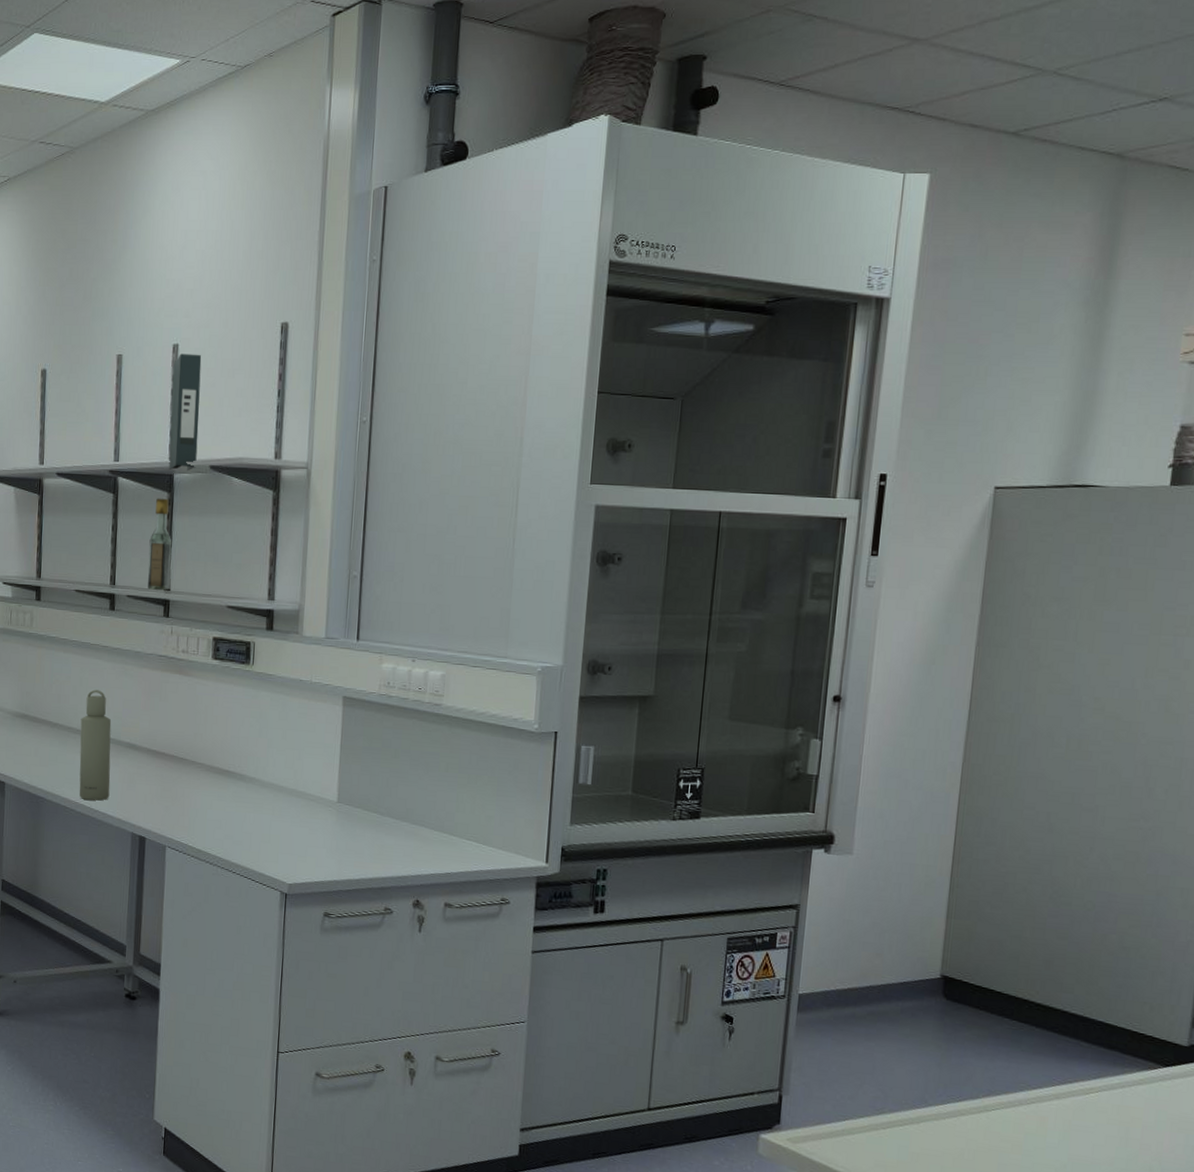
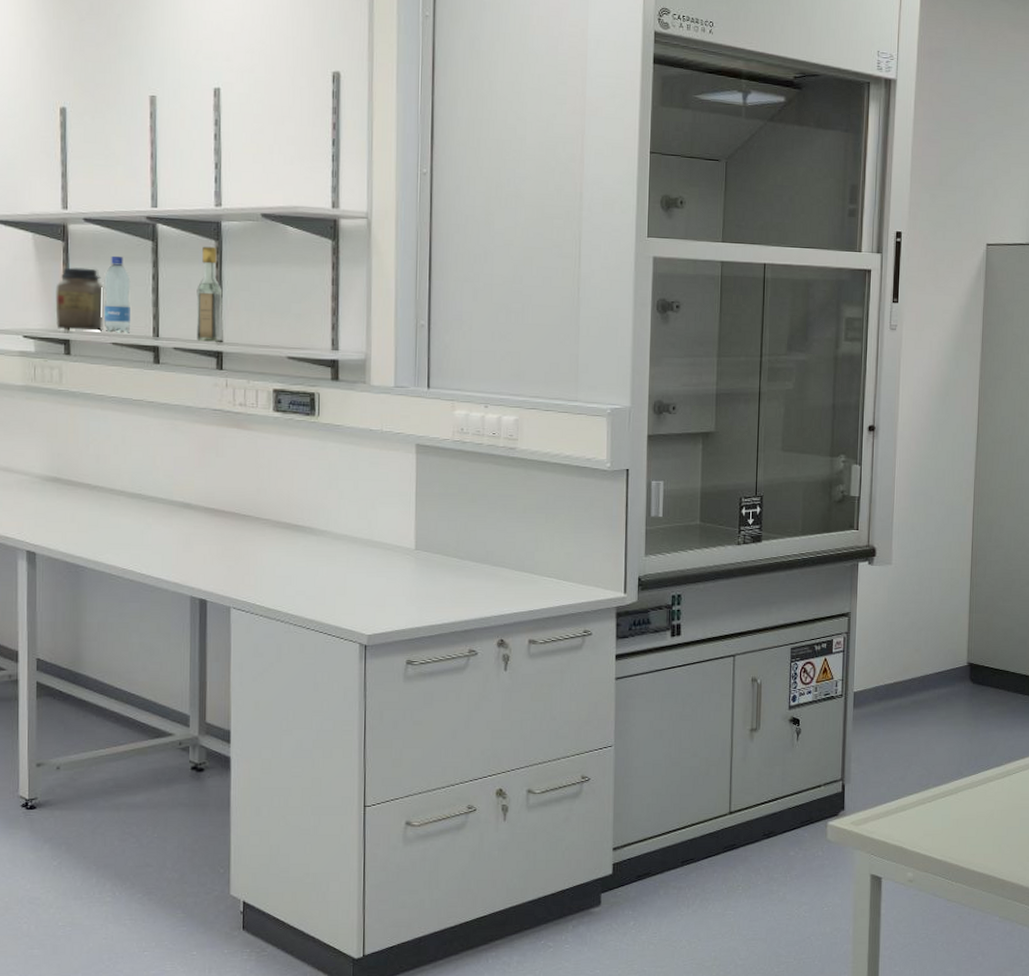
jar: none [30,519,70,578] -> present [55,267,103,331]
bottle: none [69,508,93,581] -> present [103,256,131,333]
bottle: present [79,690,112,801] -> none [124,448,163,565]
binder: present [168,353,202,471] -> none [214,98,247,219]

